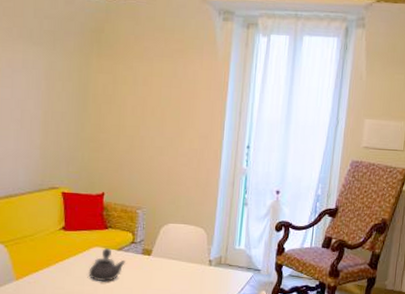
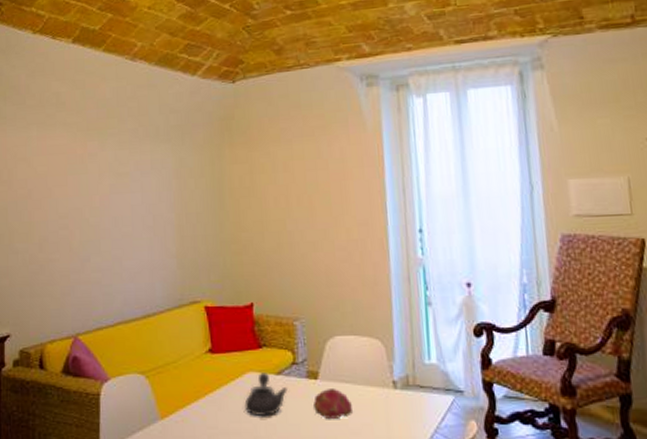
fruit: none [145,263,175,286] -> present [314,389,352,419]

